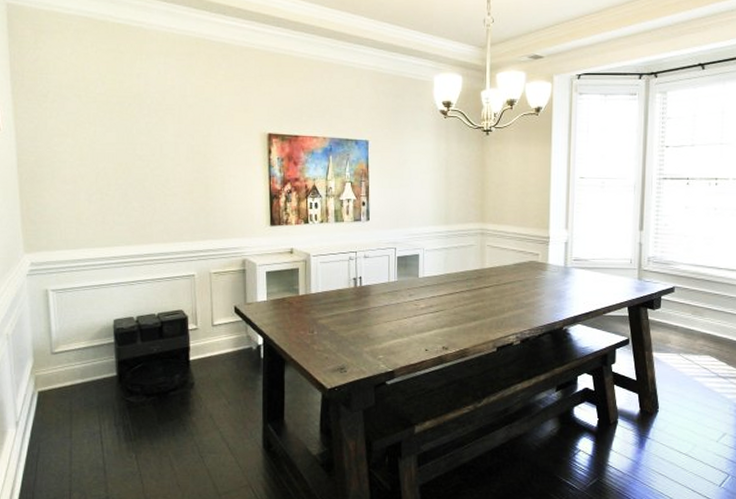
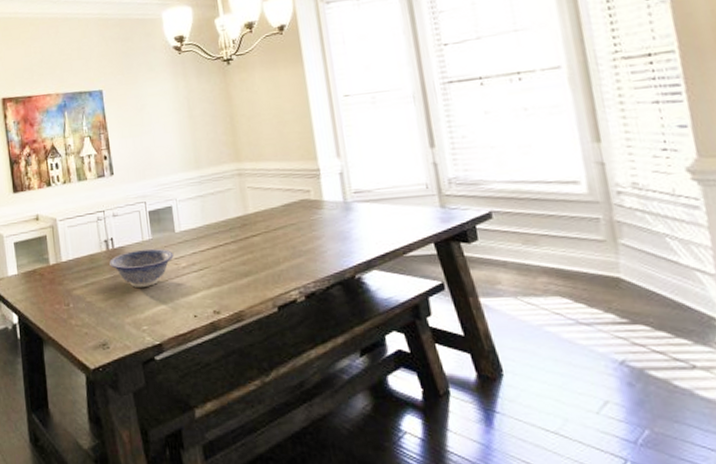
decorative bowl: none [356,289,415,322] -> present [109,248,174,288]

